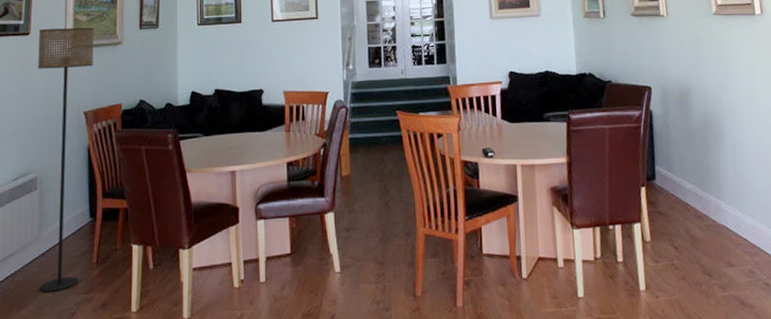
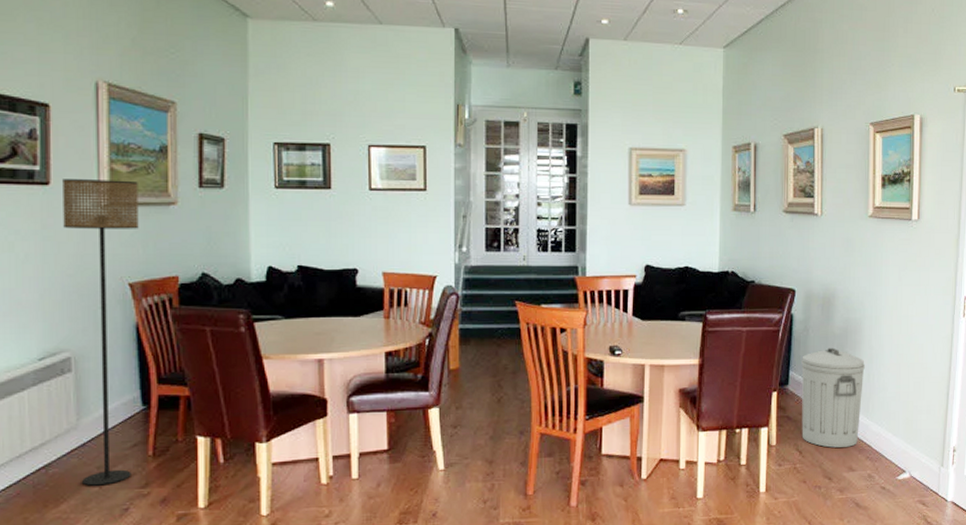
trash can: none [665,141,733,242] -> present [801,347,865,448]

